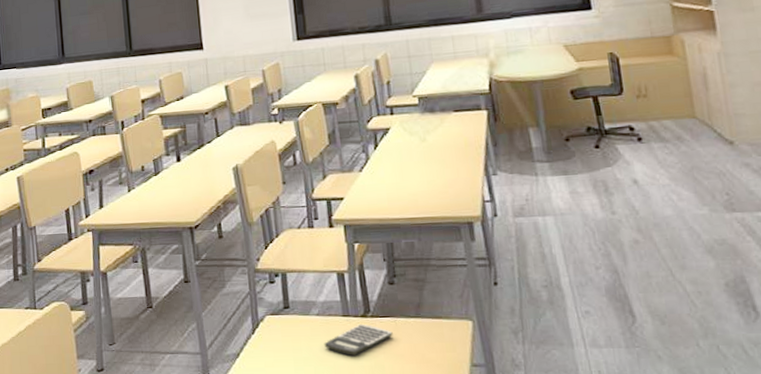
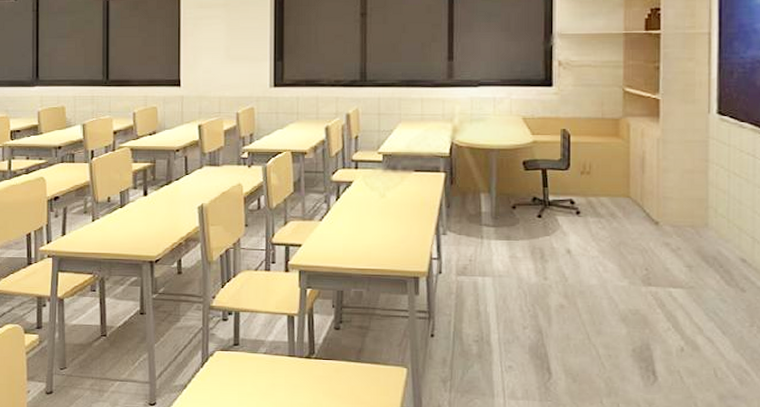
calculator: present [324,323,393,356] -> none [268,364,333,393]

